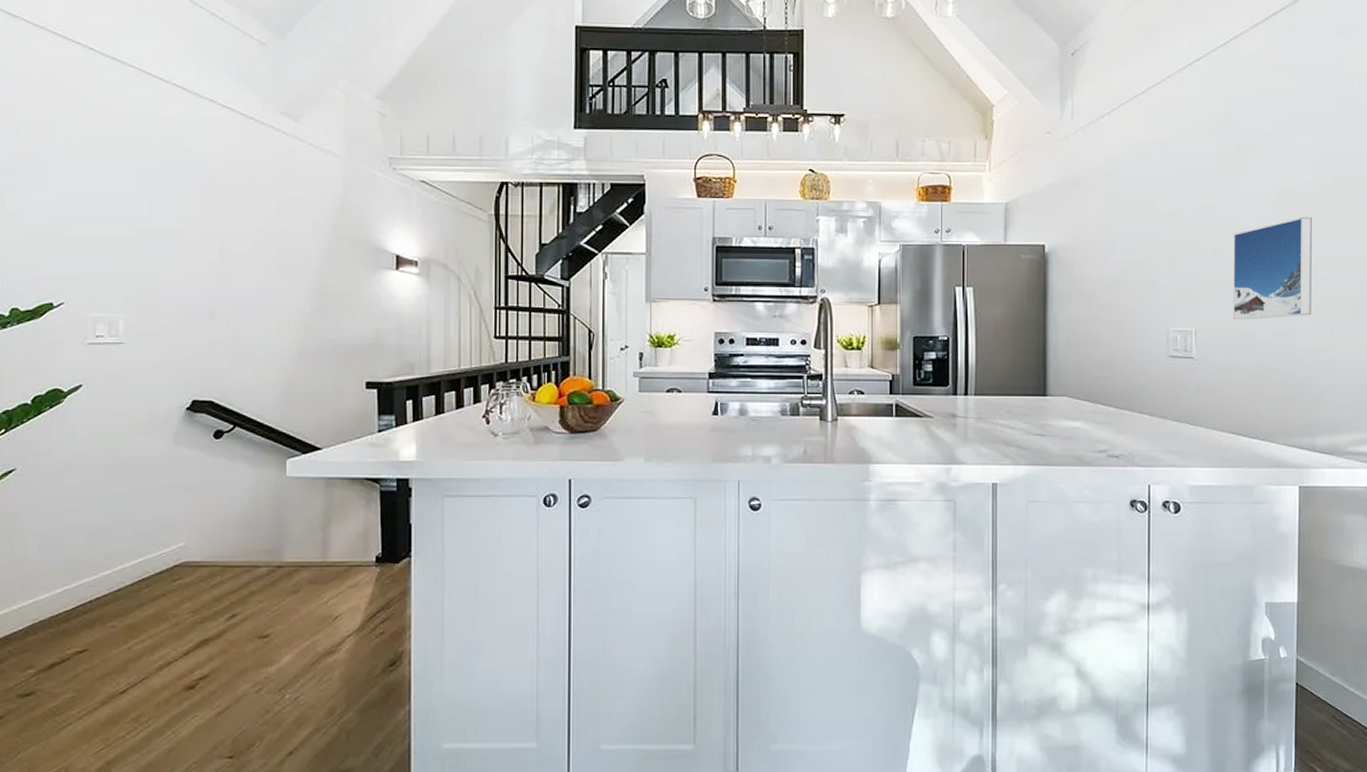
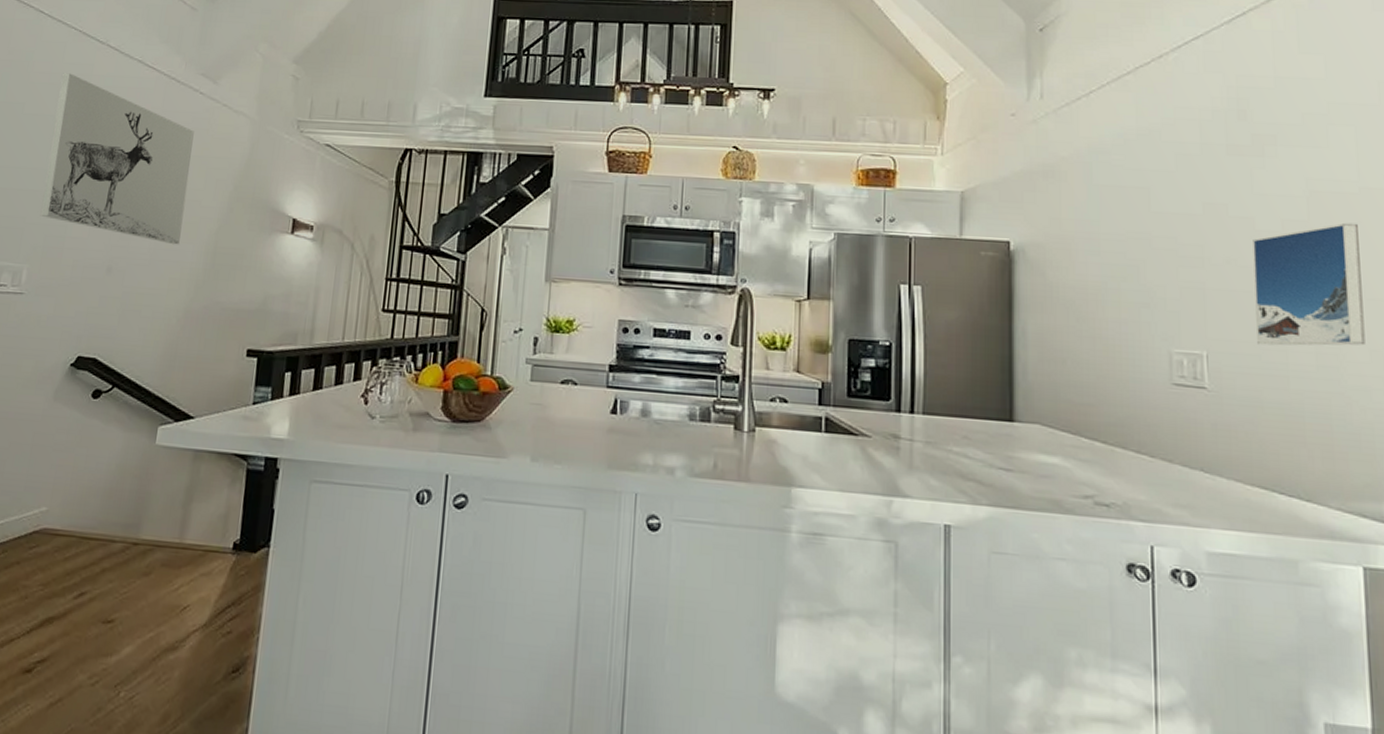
wall art: none [126,115,283,287] -> present [40,73,194,245]

